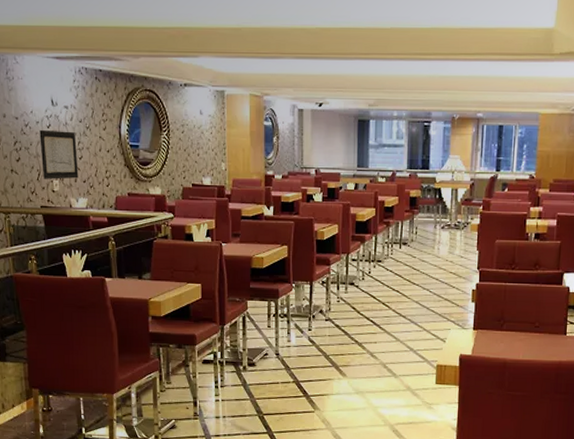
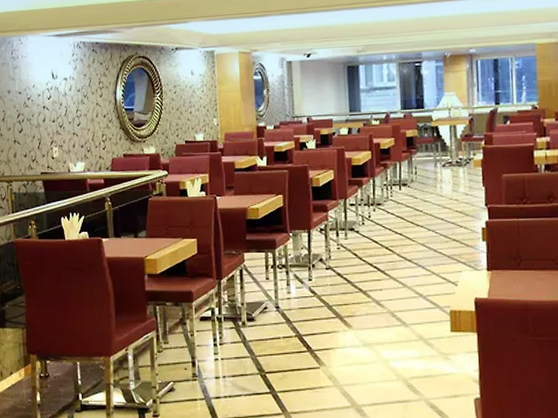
wall art: present [39,129,79,180] -> none [41,100,77,147]

